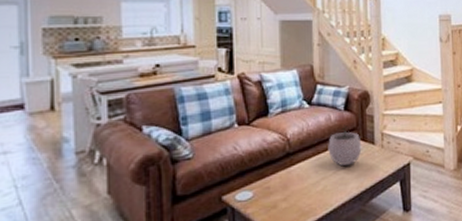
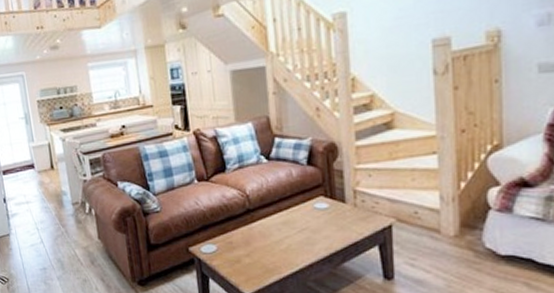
plant pot: present [328,124,362,166] -> none [290,180,330,226]

